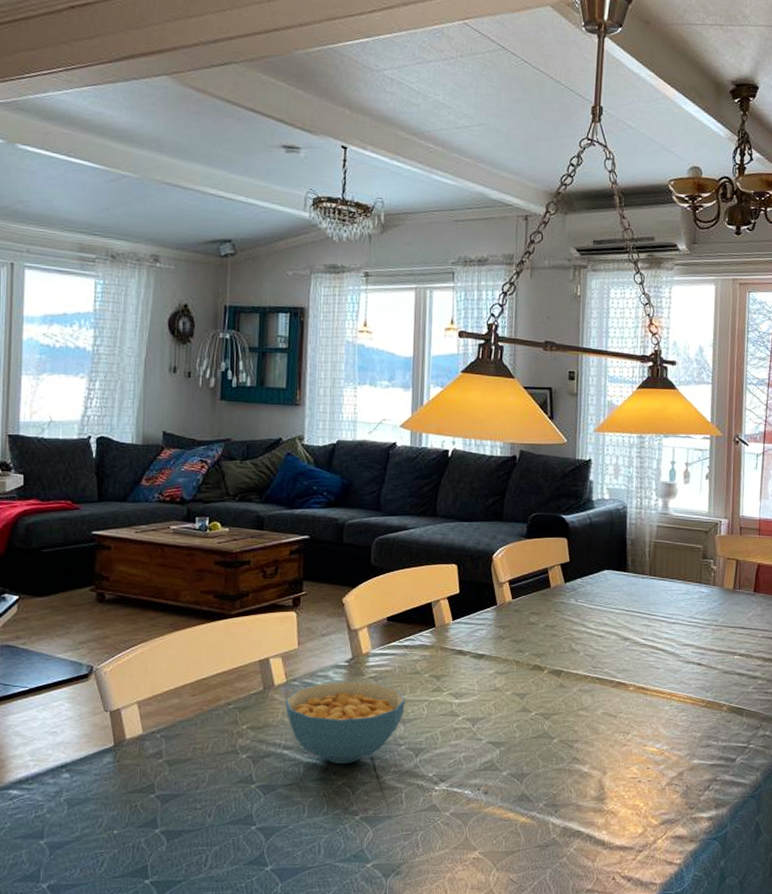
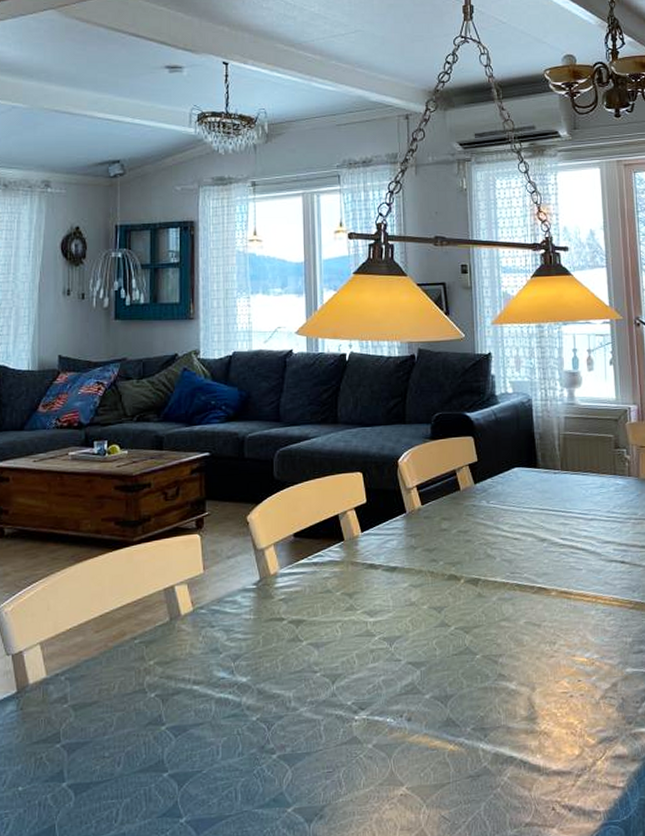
cereal bowl: present [285,681,405,764] -> none [193,605,318,697]

